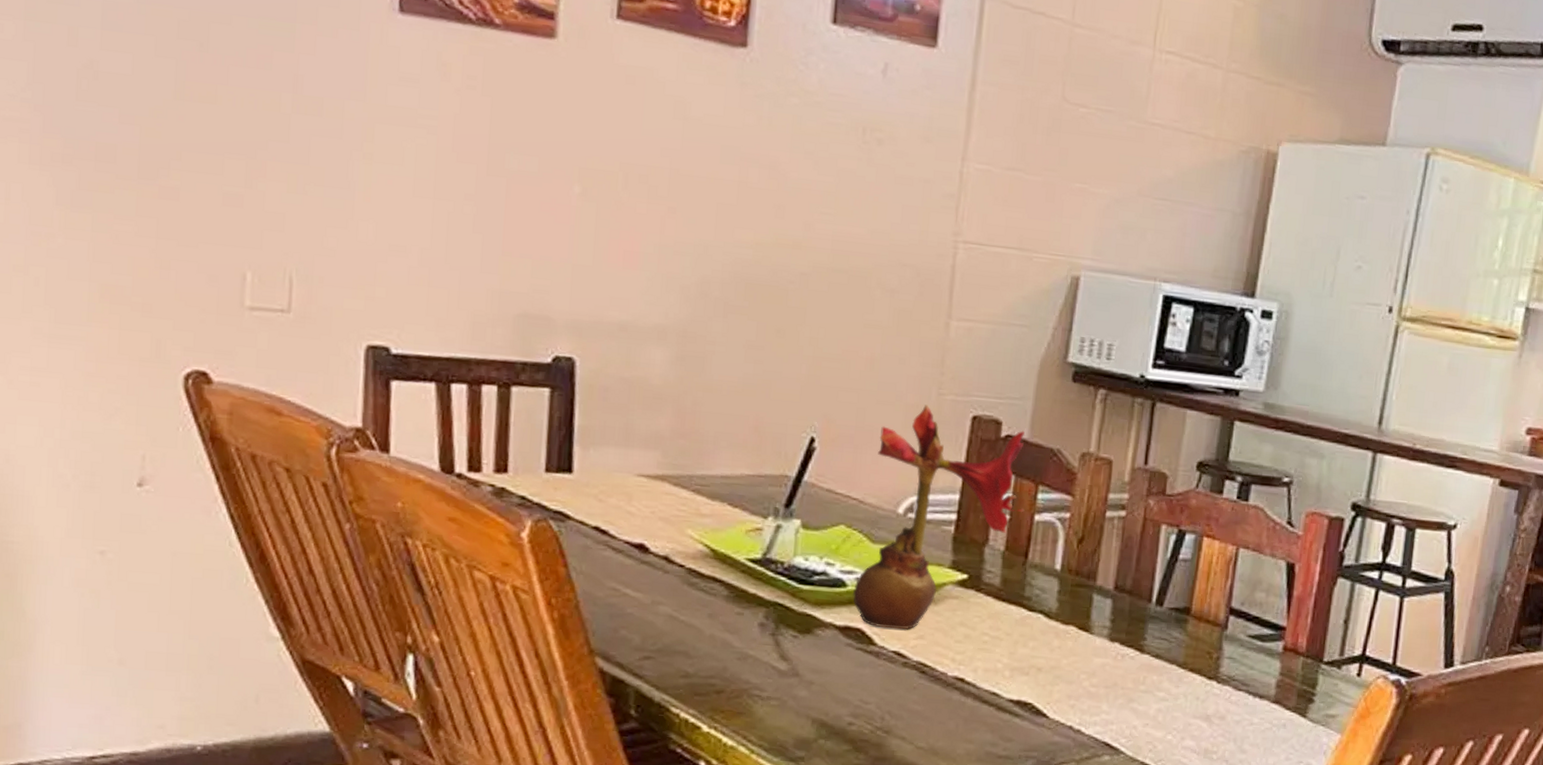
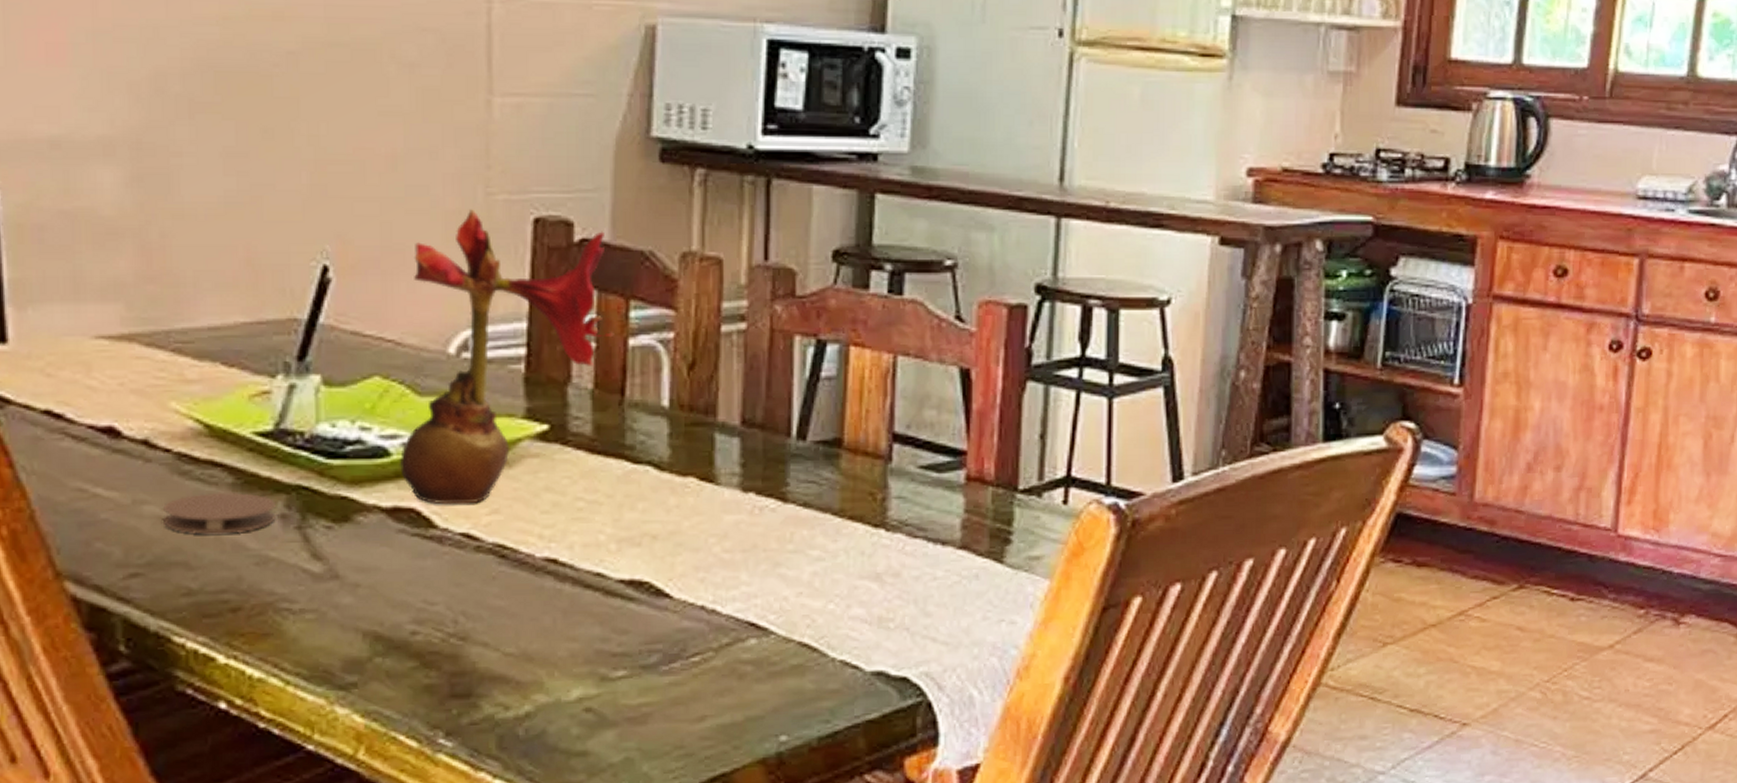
coaster: none [673,601,757,634] -> present [163,491,276,534]

